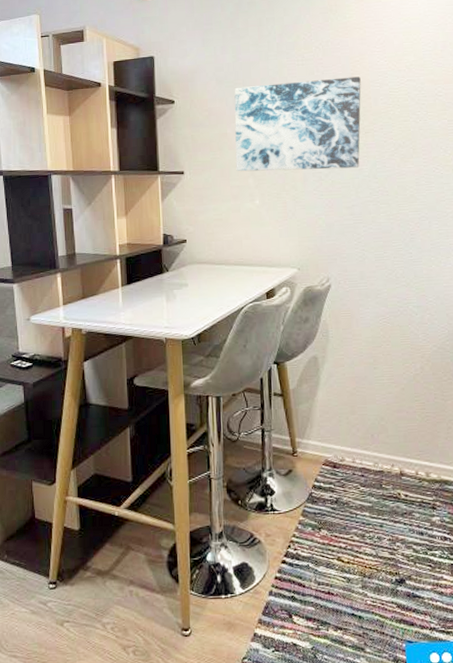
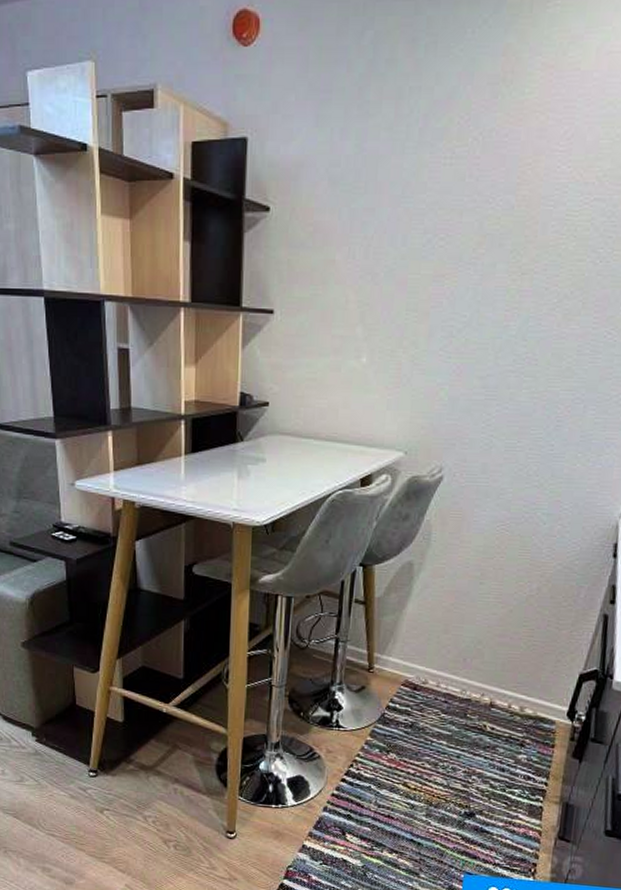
wall art: present [234,76,361,172] -> none [341,188,529,323]

